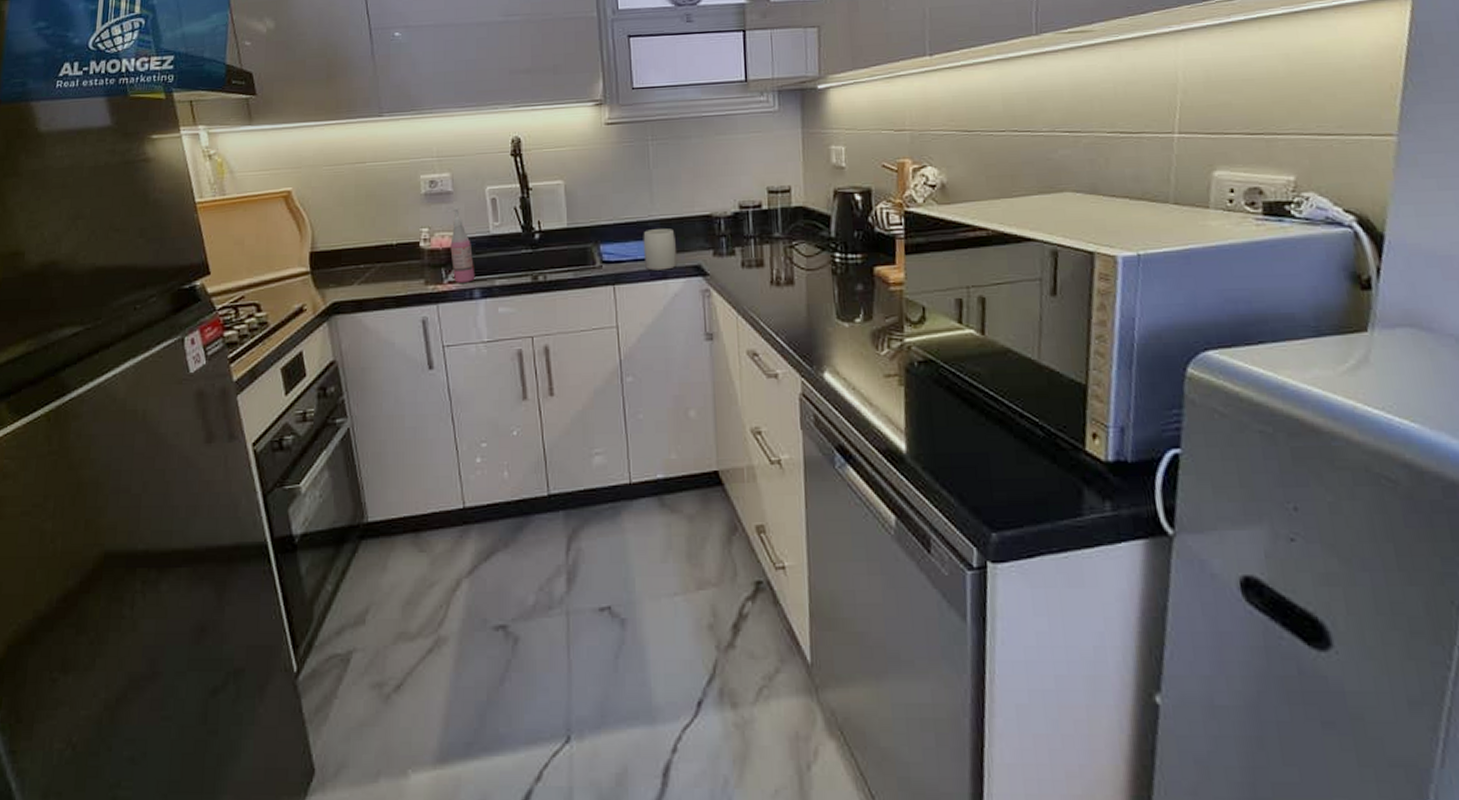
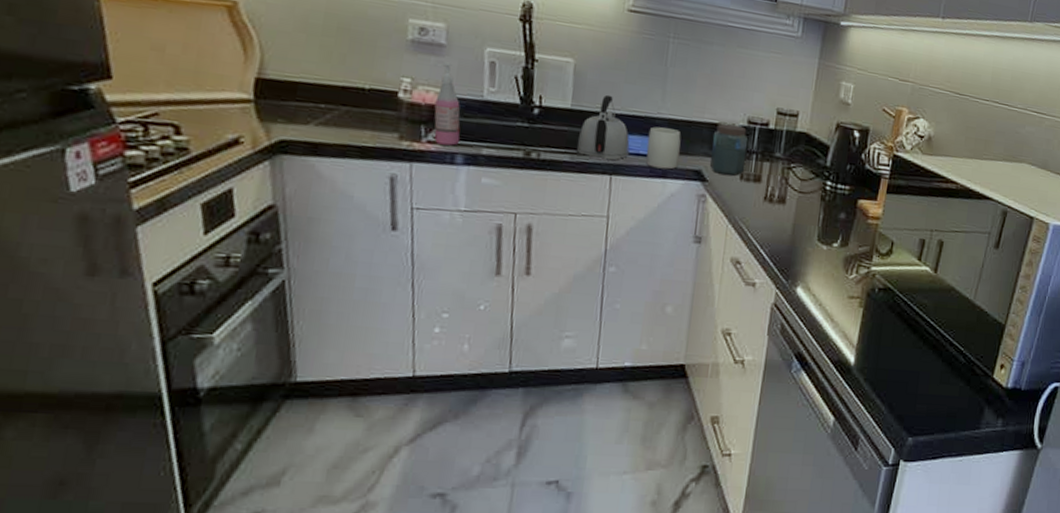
kettle: none [577,207,629,271] -> present [576,94,630,161]
peanut butter: none [706,212,745,266] -> present [710,123,749,176]

